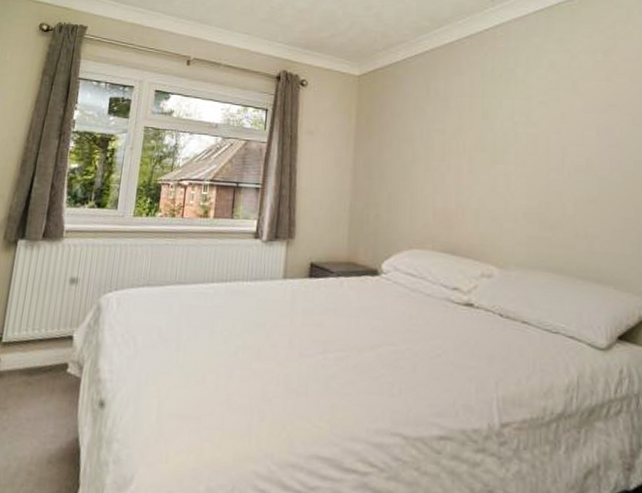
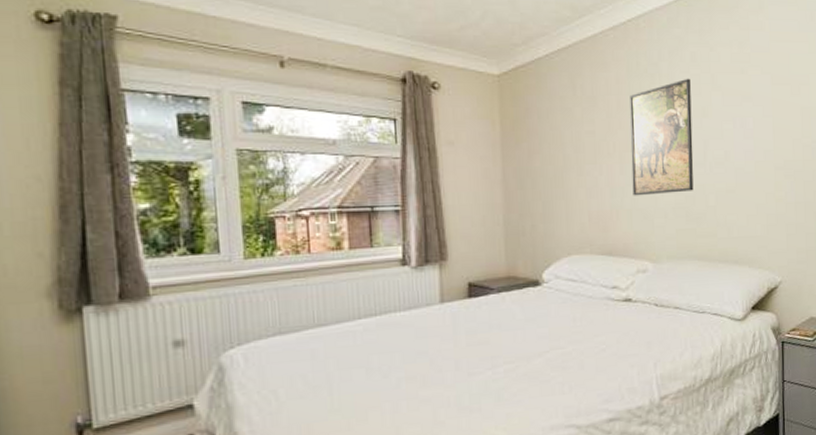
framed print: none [481,83,550,198] -> present [630,78,694,196]

